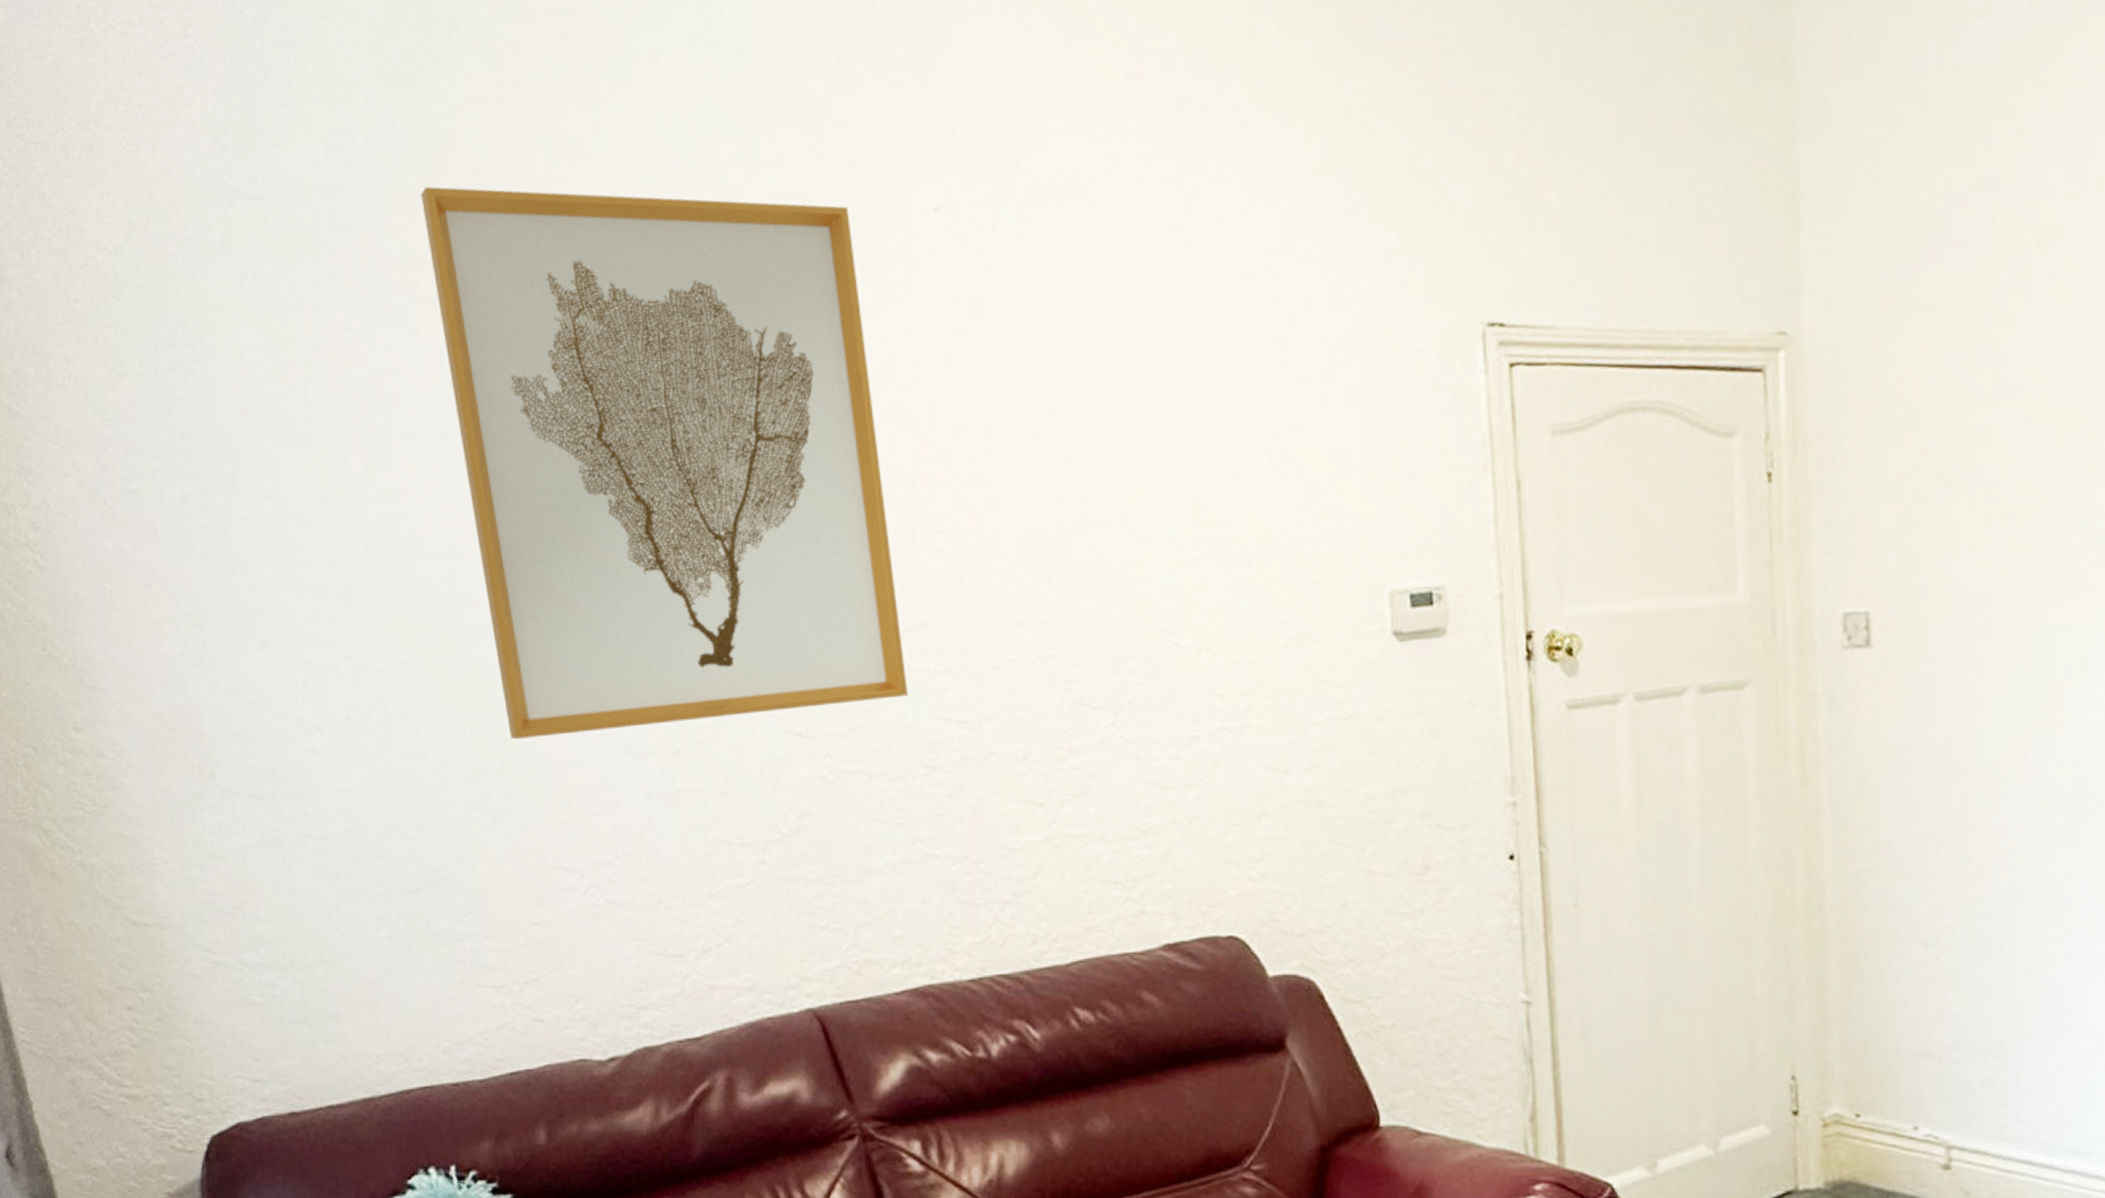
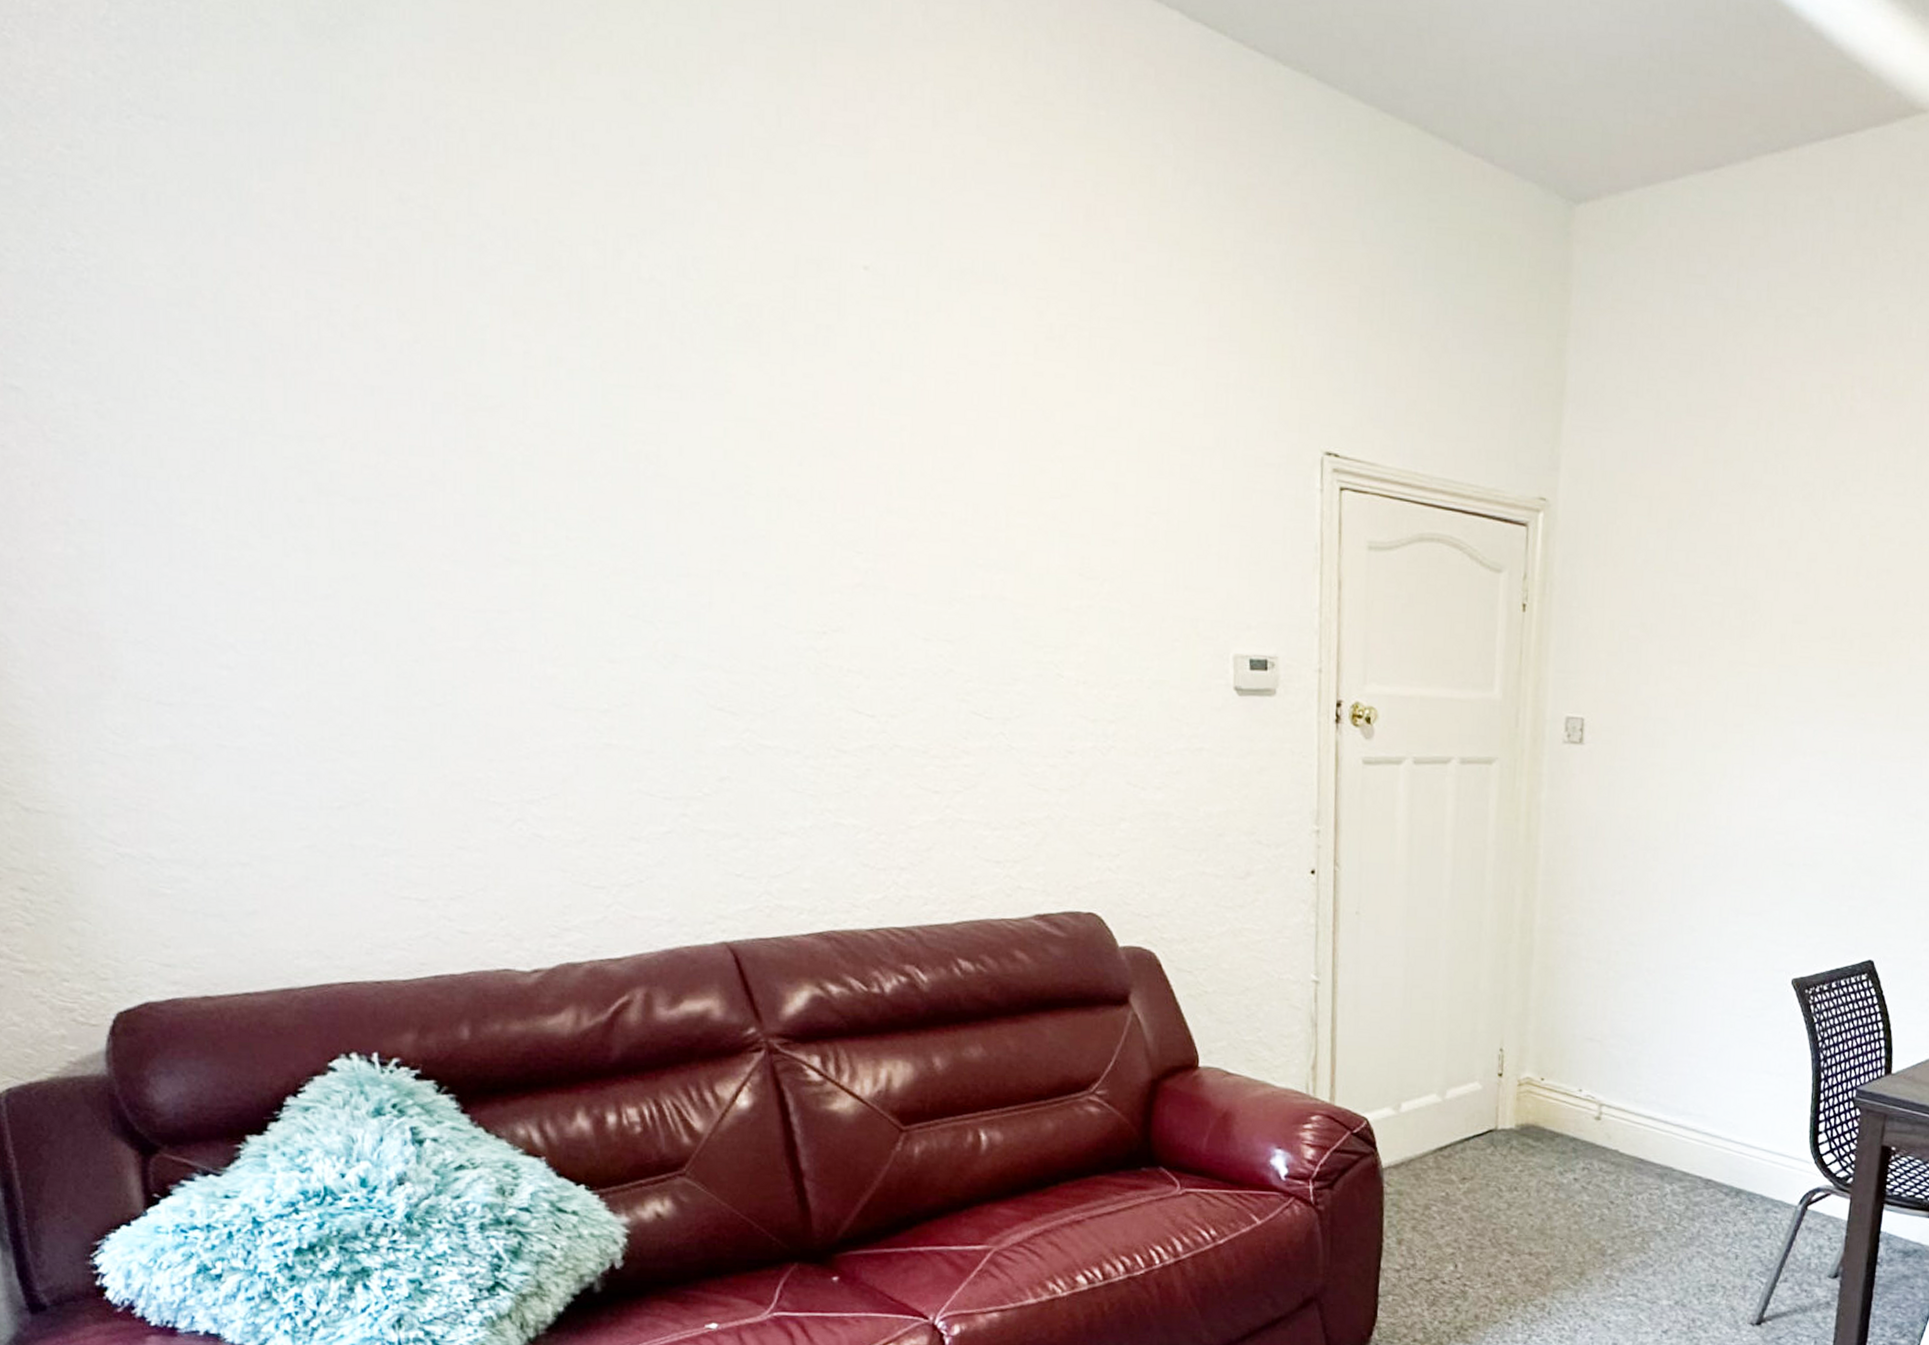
wall art: present [421,186,908,740] -> none [345,144,823,689]

